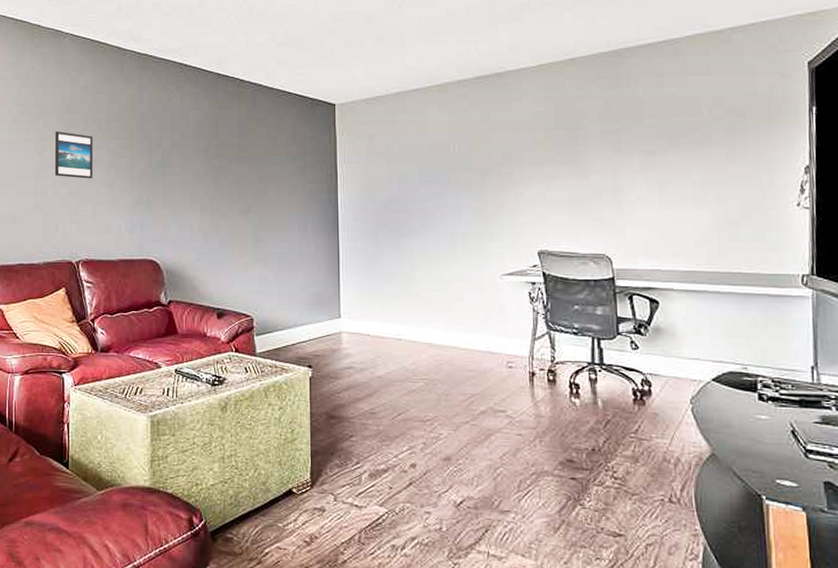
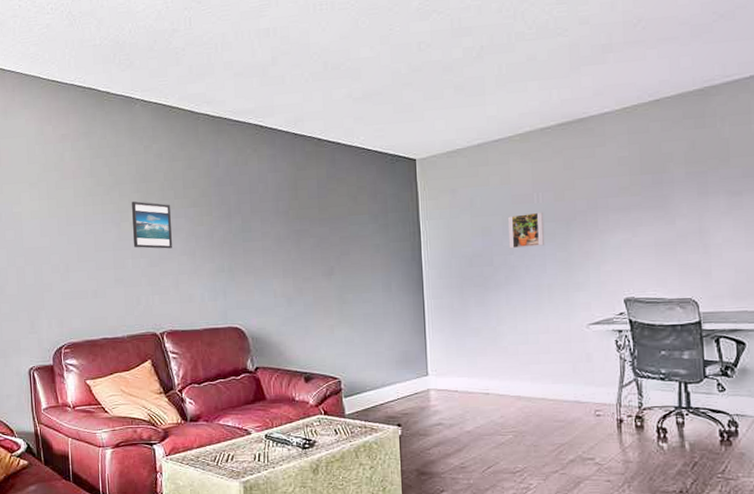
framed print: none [423,161,460,196] -> present [507,212,545,249]

